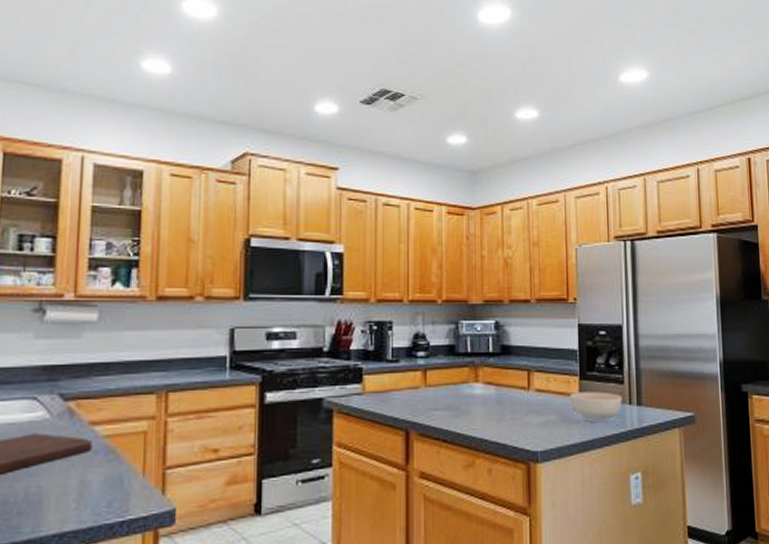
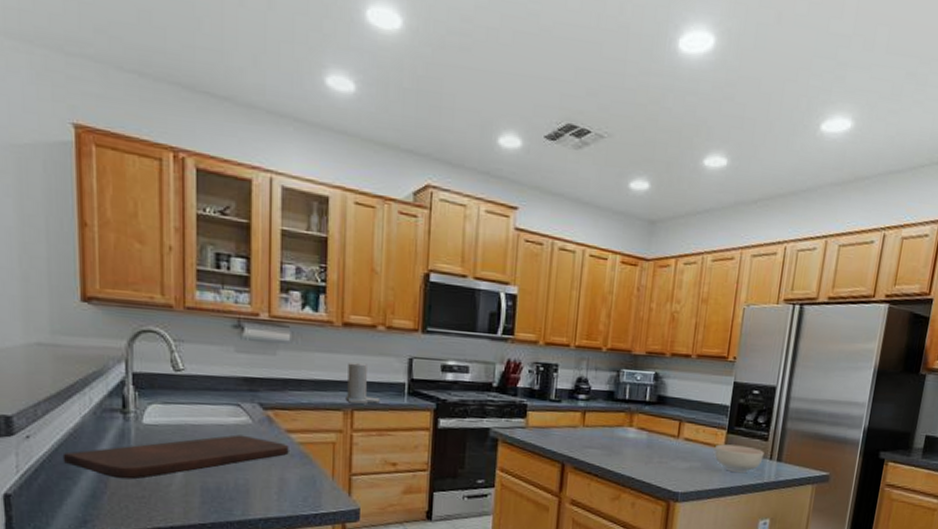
paper towel: none [159,337,198,384] -> present [345,361,380,404]

